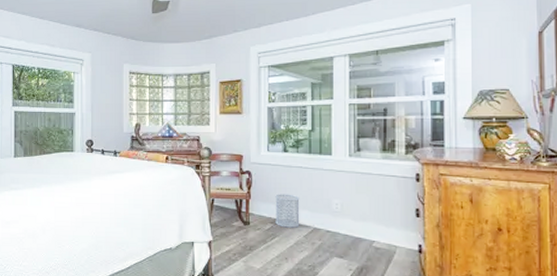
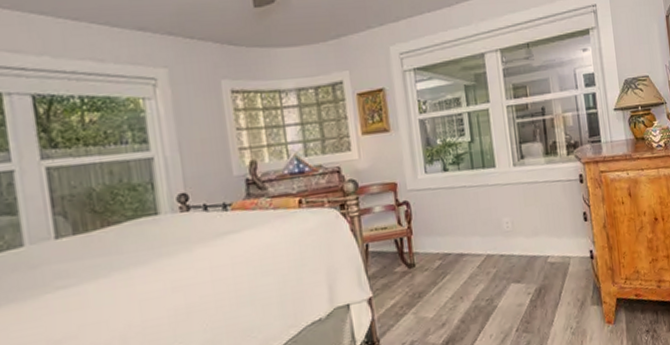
wastebasket: present [275,194,300,228] -> none [440,220,472,262]

